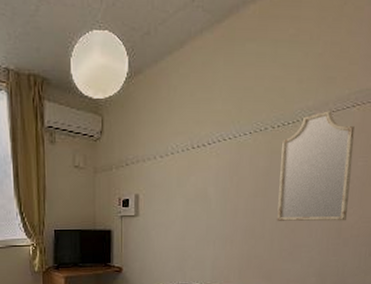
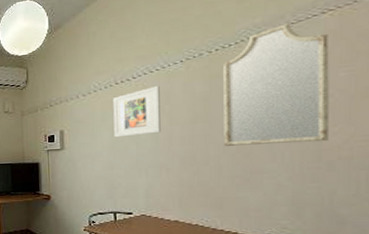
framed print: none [188,155,231,206] -> present [113,85,161,138]

